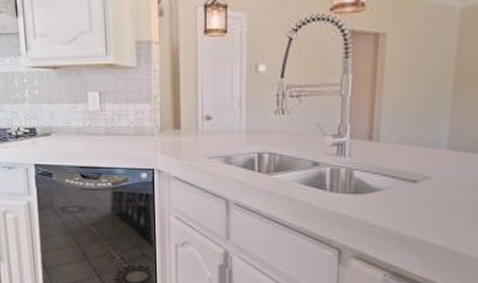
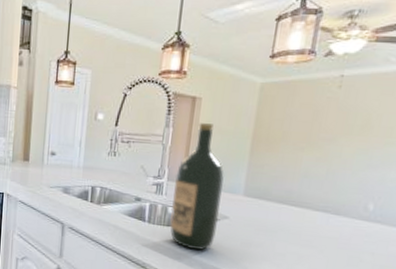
wine bottle: none [356,64,421,220] -> present [170,123,224,251]

